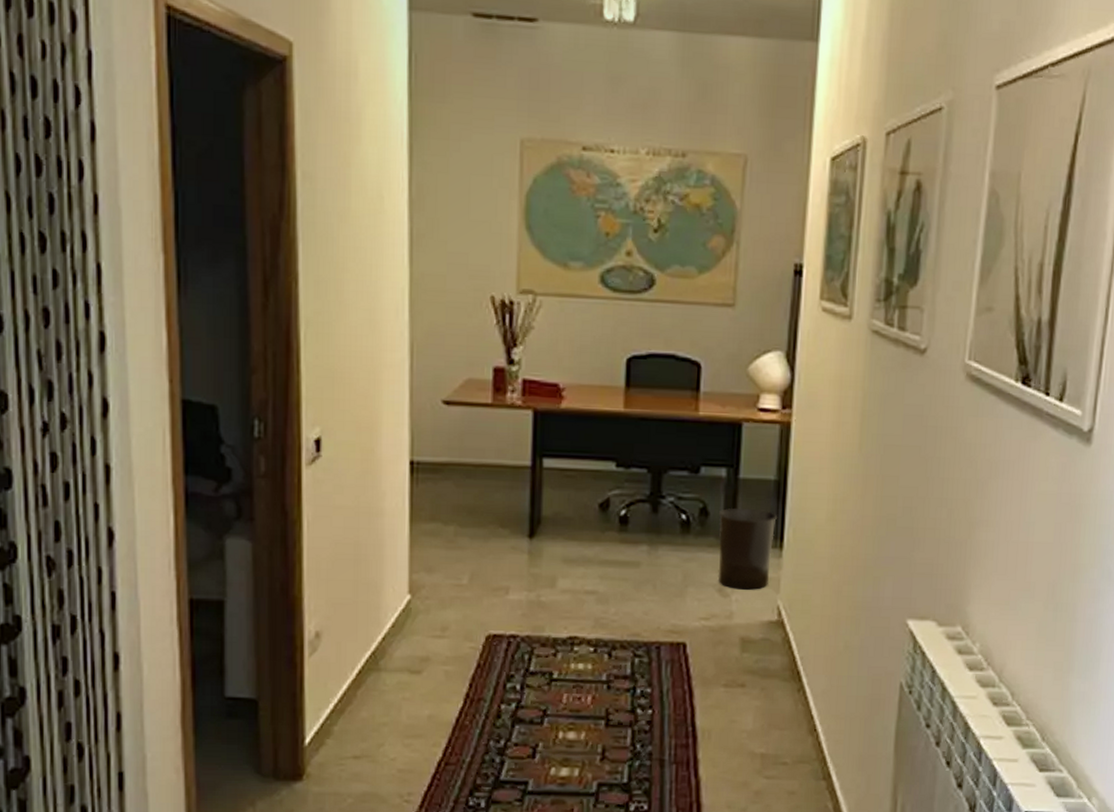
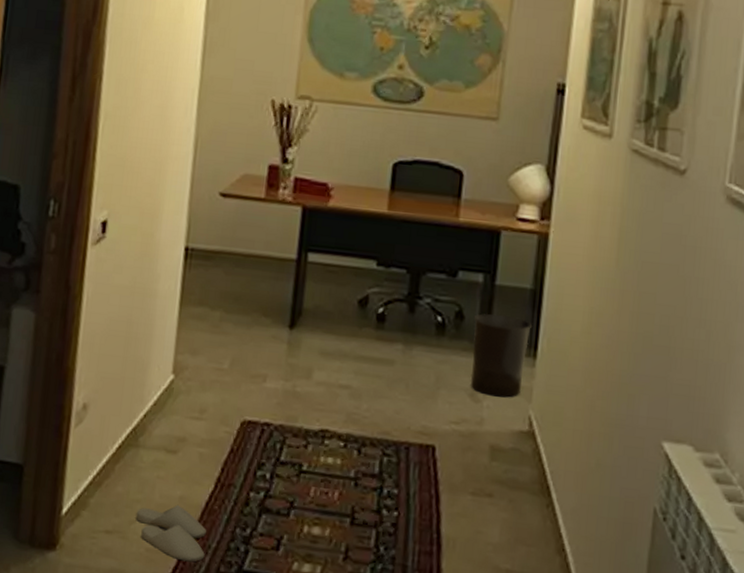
slippers: none [384,723,460,778] -> present [135,504,206,562]

